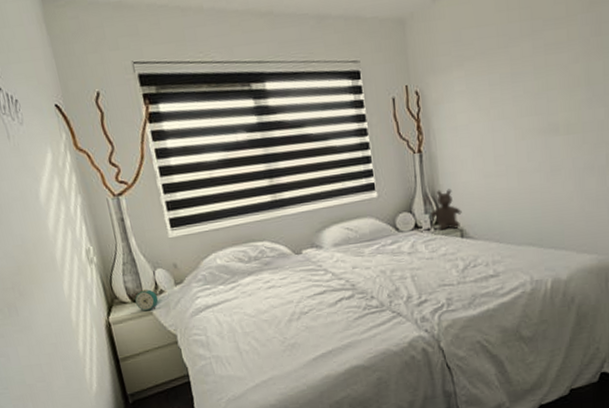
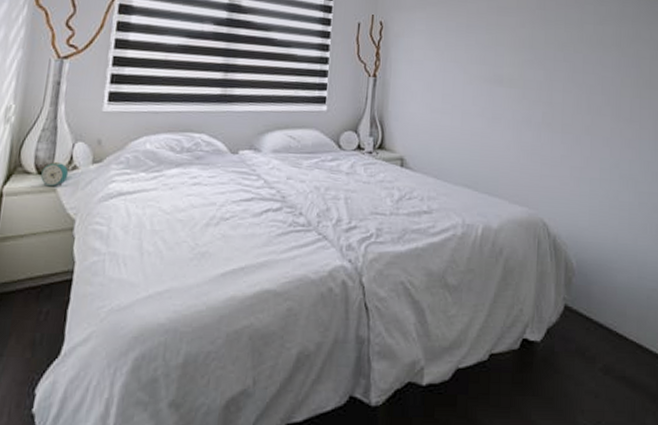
teddy bear: present [429,188,462,230] -> none [374,115,405,157]

